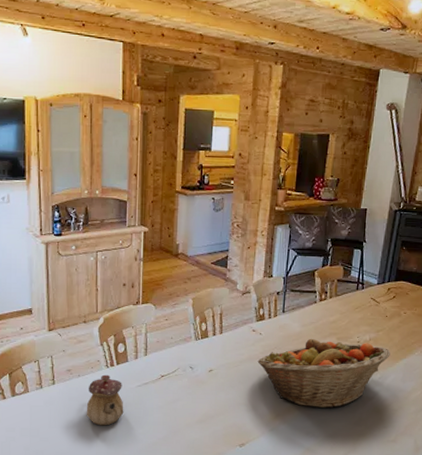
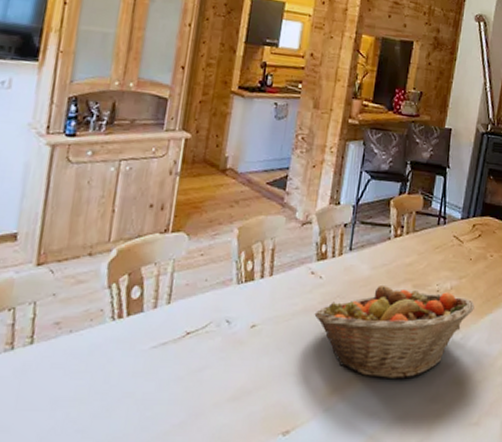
teapot: present [86,374,124,426] -> none [72,330,131,407]

